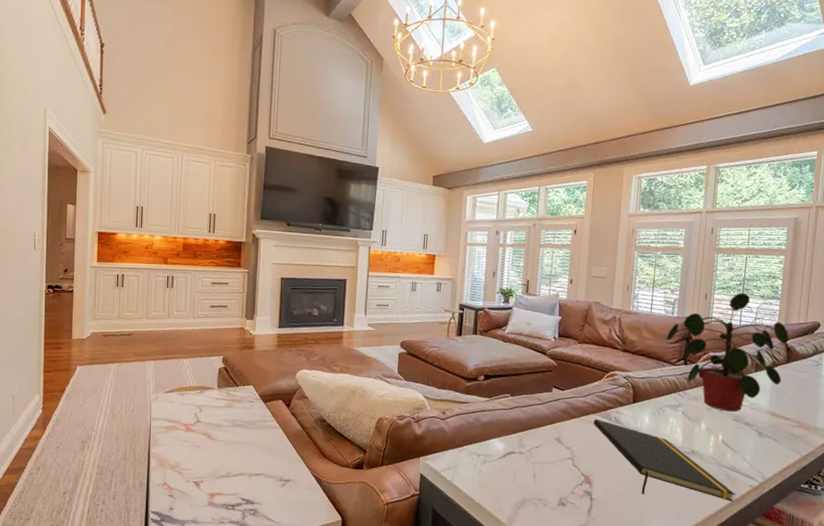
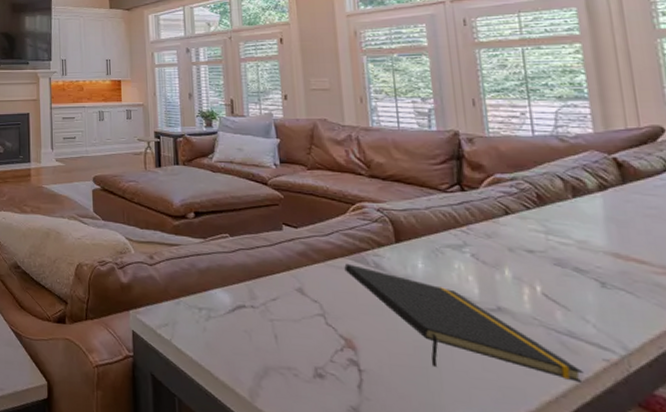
potted plant: present [667,293,789,412] -> none [427,95,619,253]

